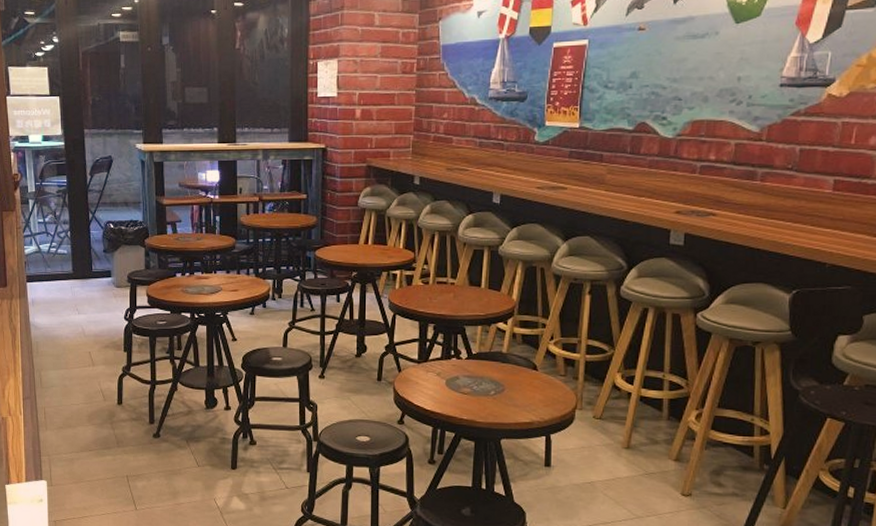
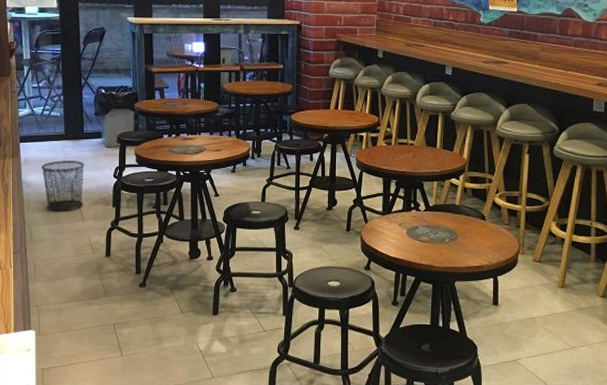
waste bin: none [49,301,94,356] -> present [41,160,85,211]

